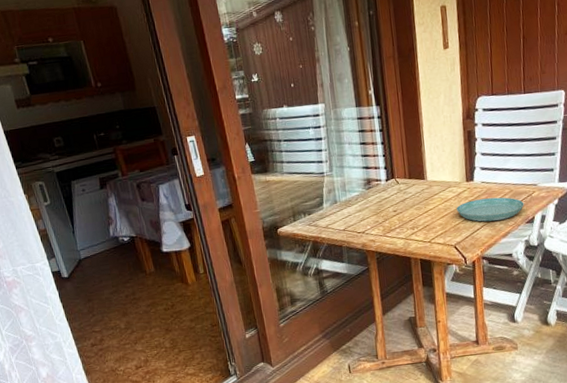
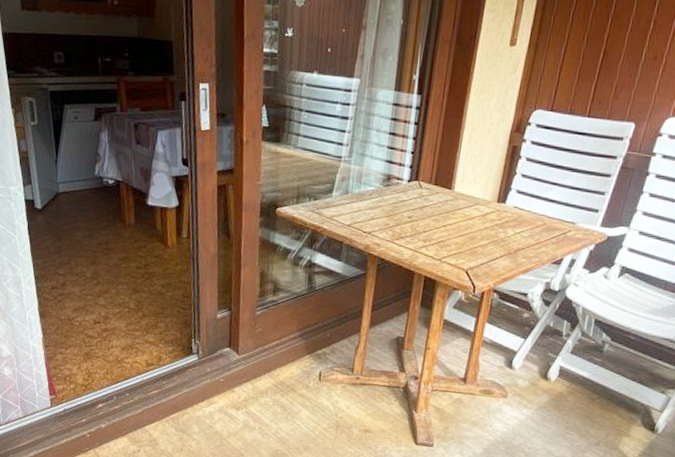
saucer: present [456,197,524,222] -> none [478,224,556,254]

